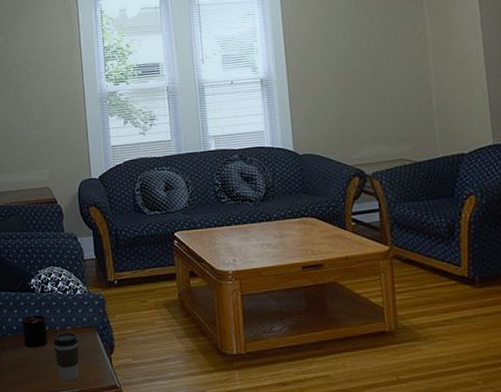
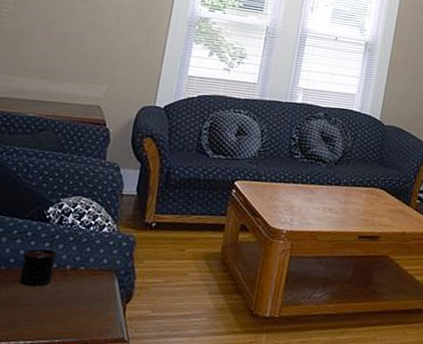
coffee cup: present [53,332,80,381] -> none [55,272,92,328]

